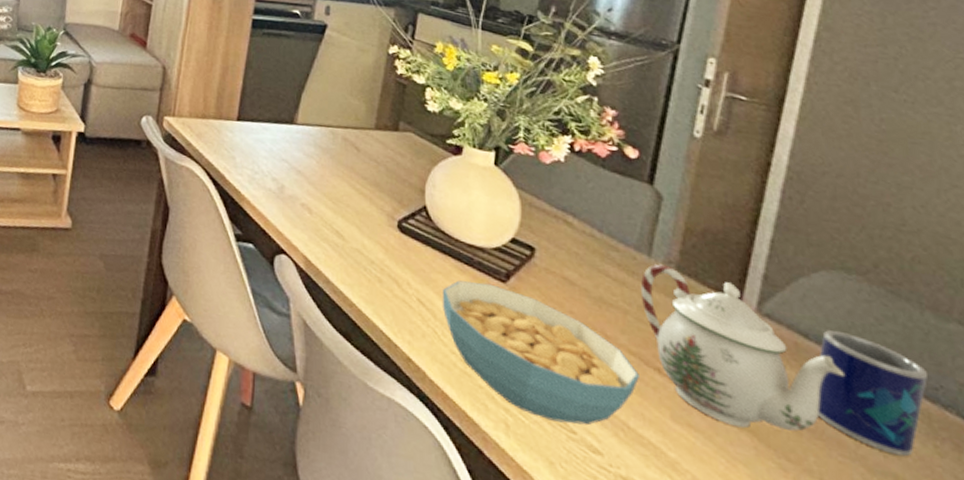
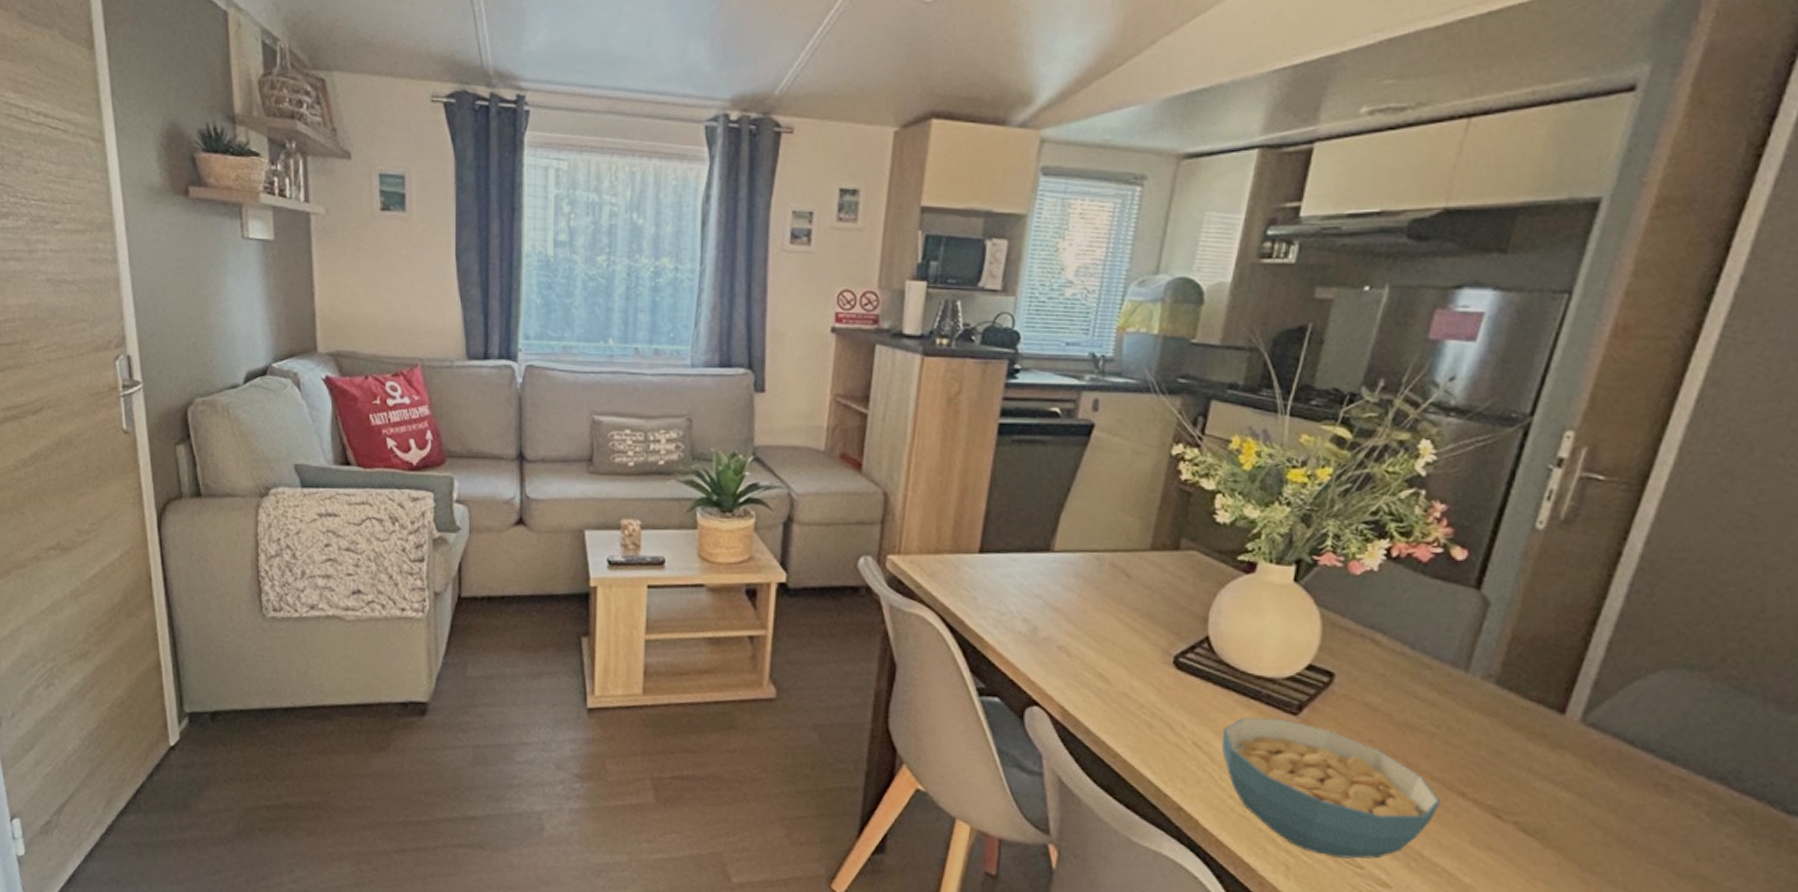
teapot: present [640,264,844,432] -> none [1451,679,1668,846]
mug: present [817,330,928,457] -> none [1632,735,1758,858]

